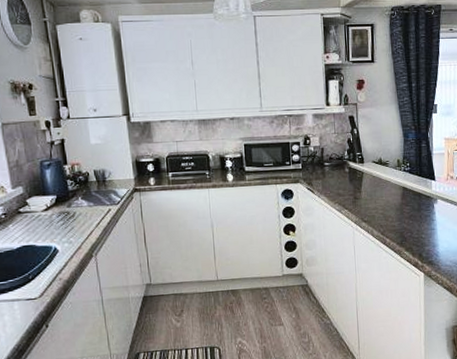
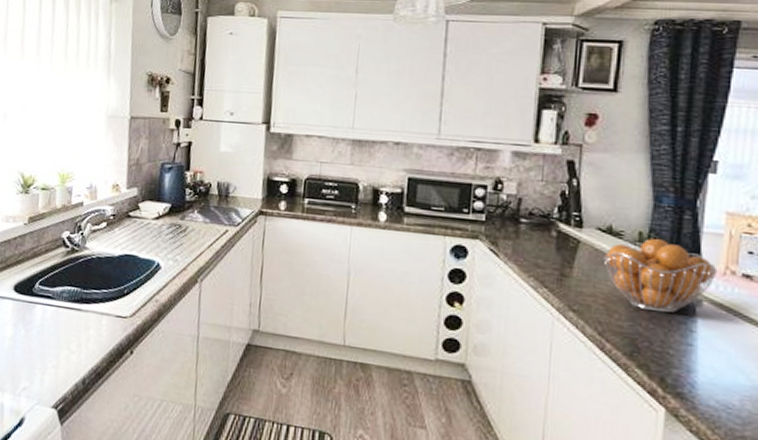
fruit basket: none [378,162,444,212] -> present [603,238,718,313]

